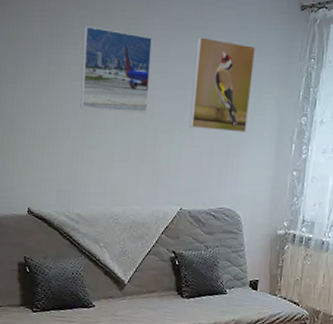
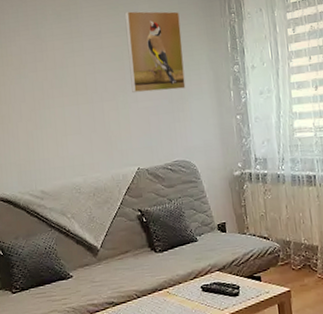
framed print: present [80,26,152,115] -> none [19,19,91,93]

